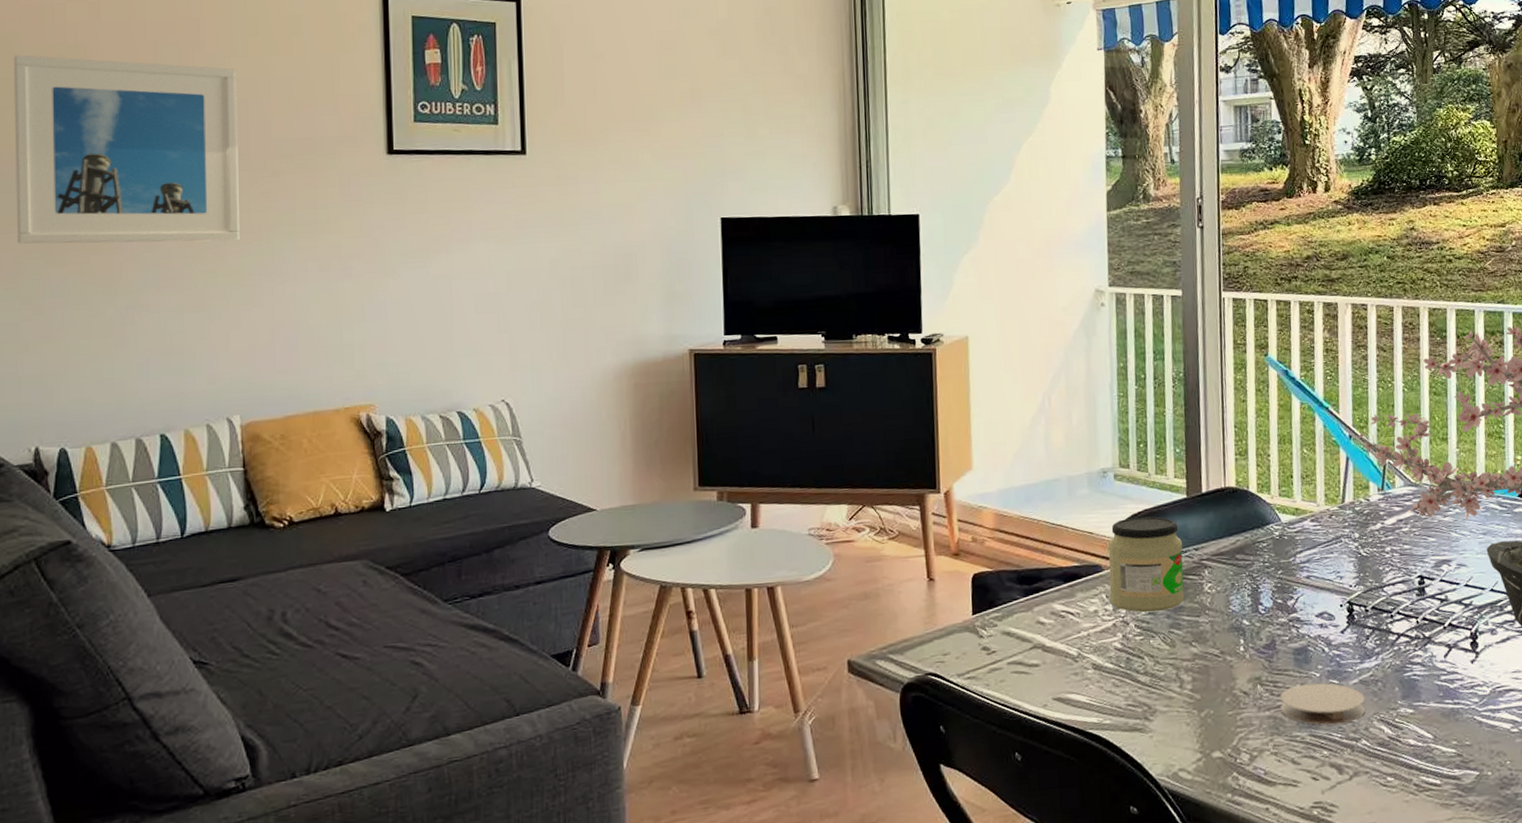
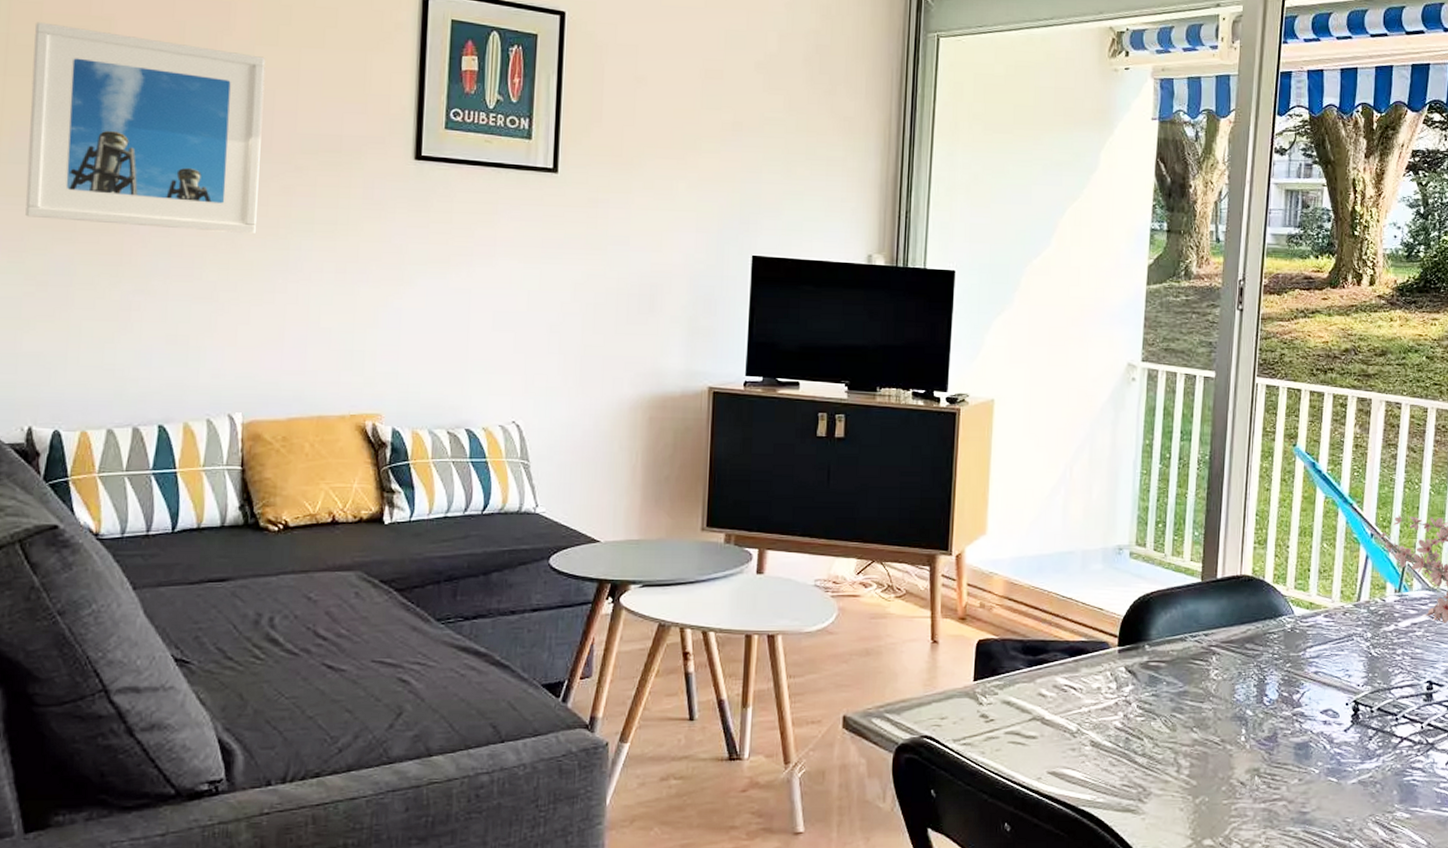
jar: present [1108,516,1185,613] -> none [1114,597,1193,694]
coaster: present [1280,683,1366,725] -> none [1276,779,1362,823]

